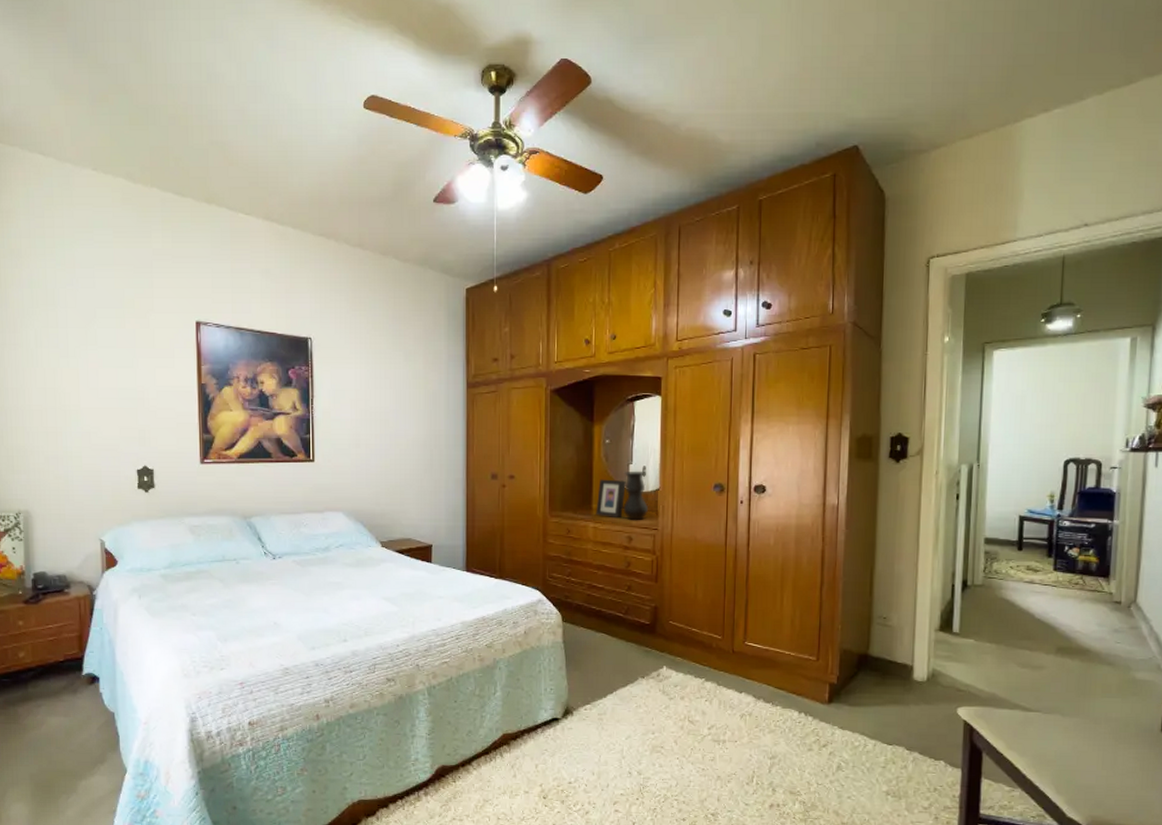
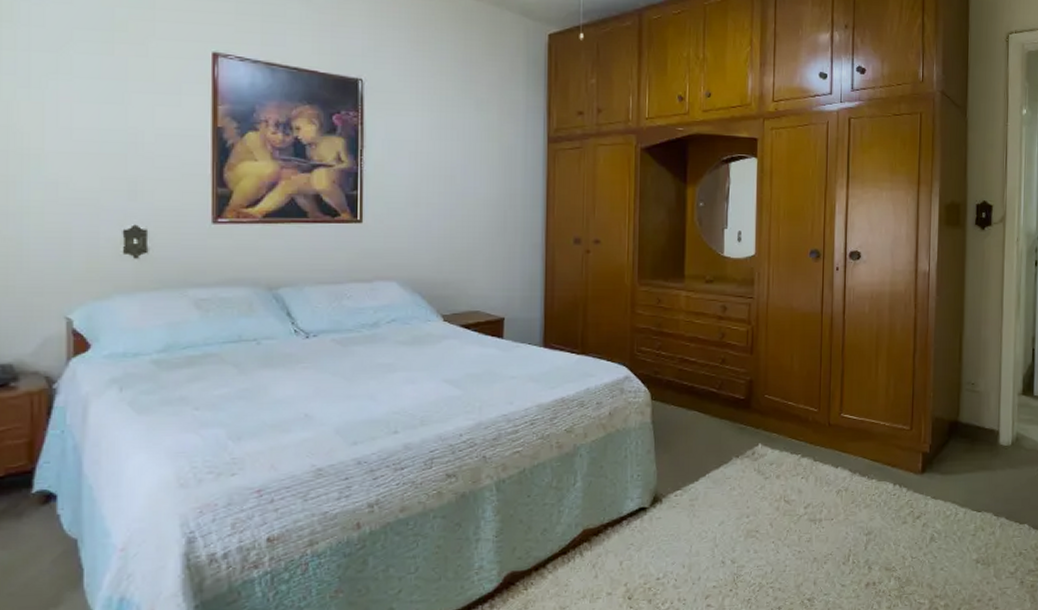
picture frame: present [596,479,626,519] -> none [688,244,720,287]
vase: present [623,470,648,521] -> none [717,235,743,289]

